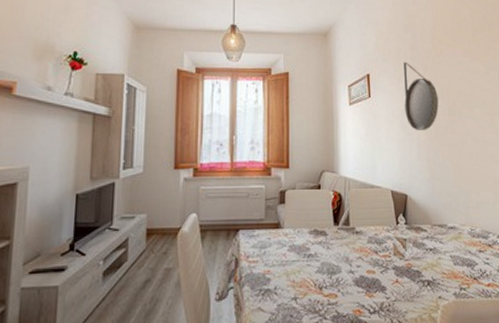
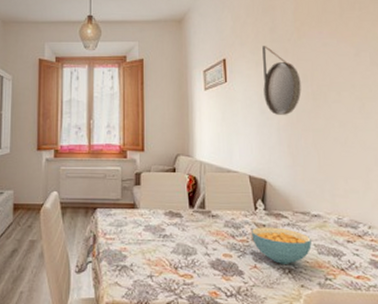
cereal bowl: none [394,241,448,277] -> present [252,227,312,264]

